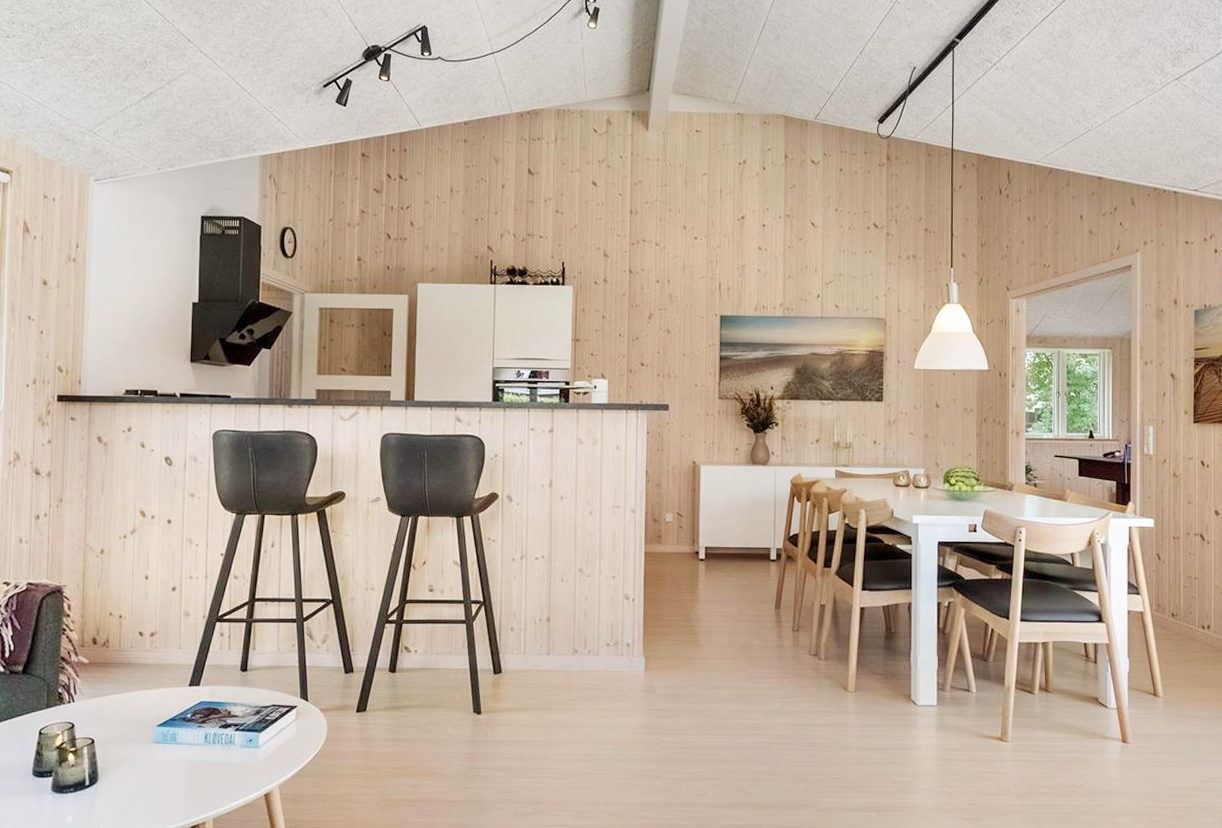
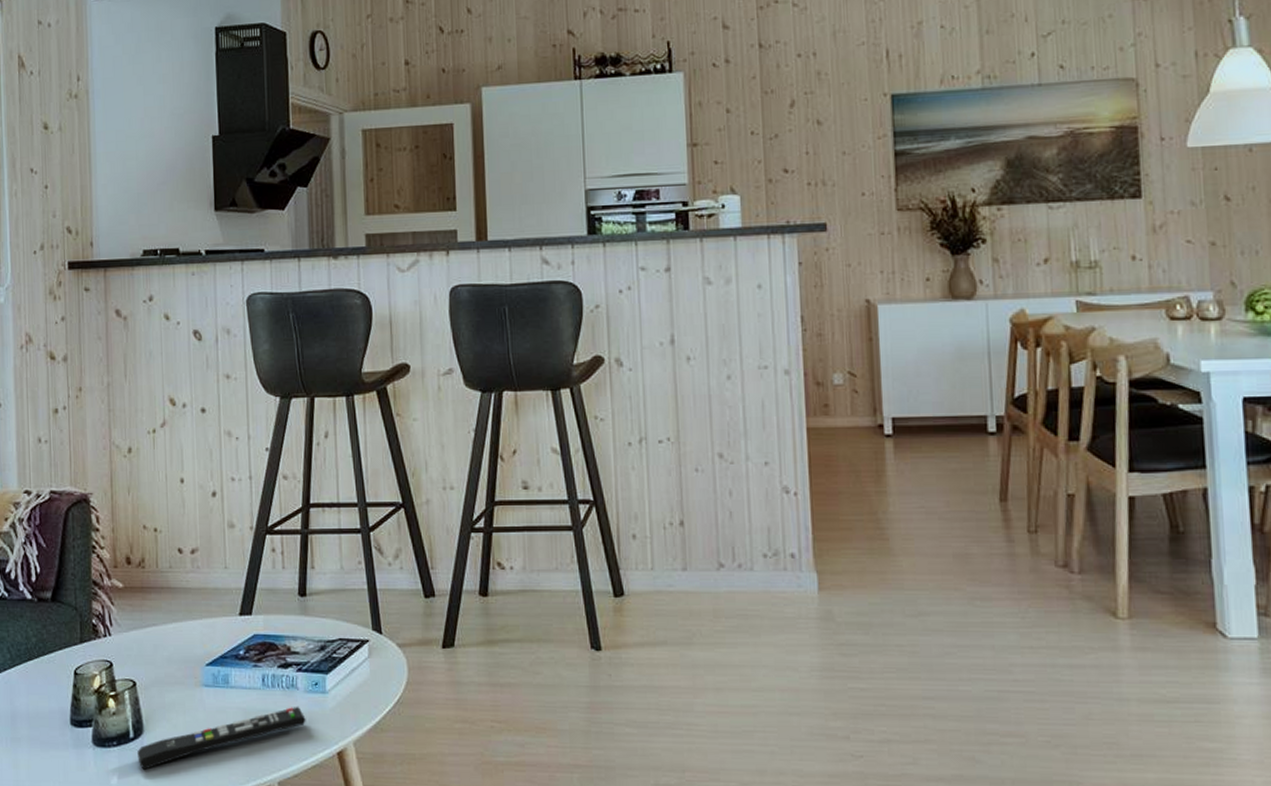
remote control: none [91,758,240,811] -> present [137,706,306,770]

